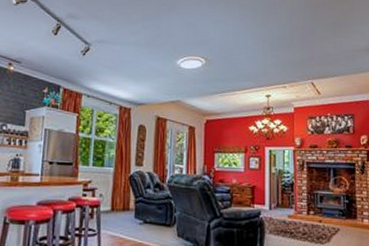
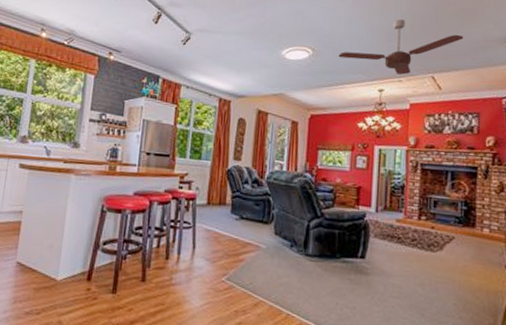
ceiling fan: none [228,31,337,81] -> present [338,19,464,75]

